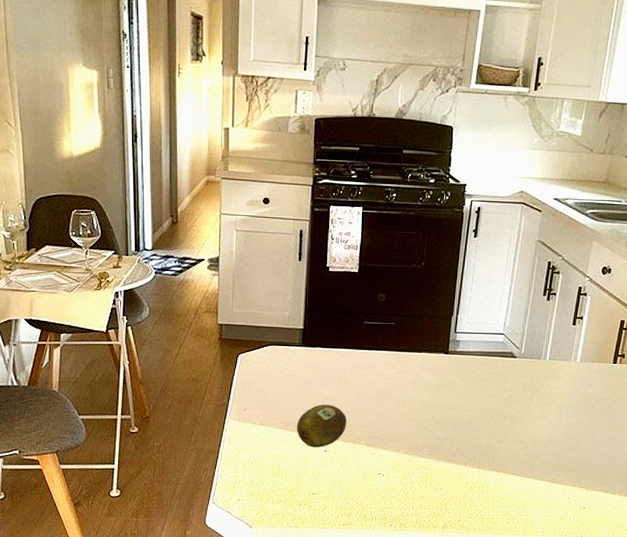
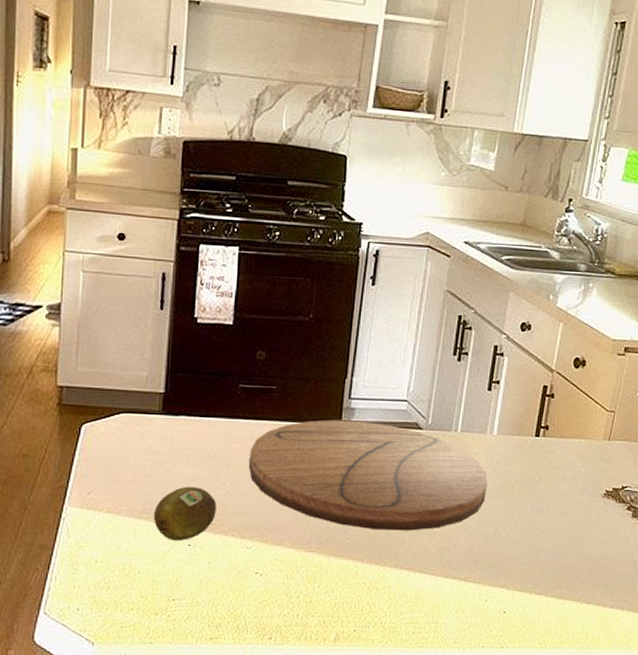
cutting board: none [373,350,571,441] -> present [249,419,488,531]

